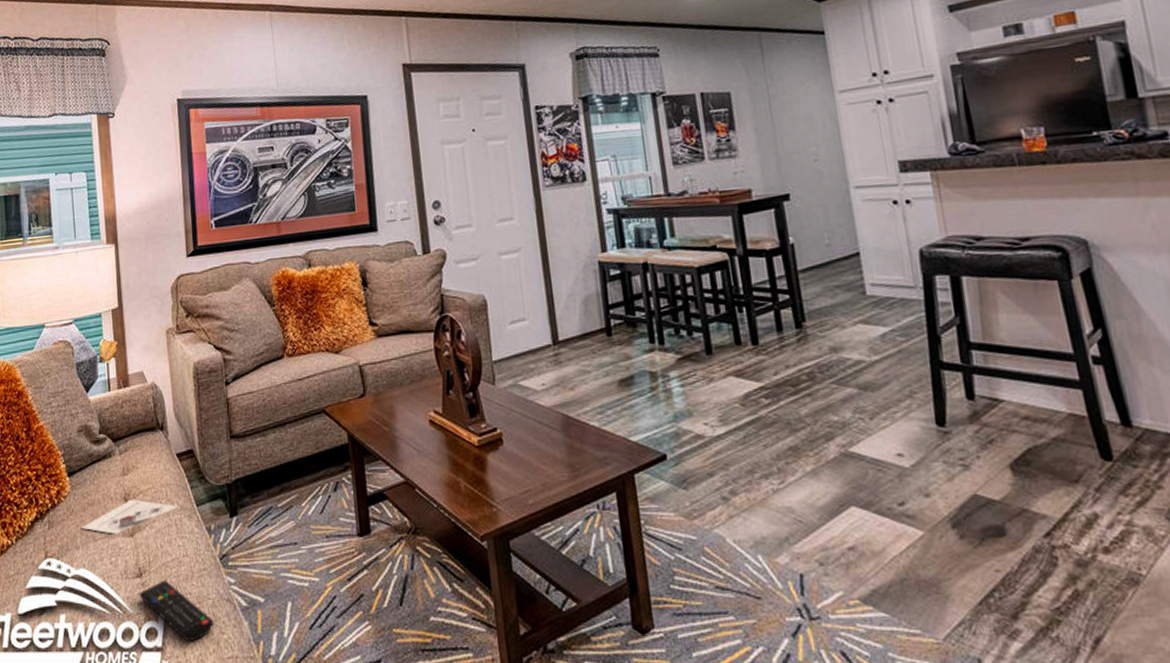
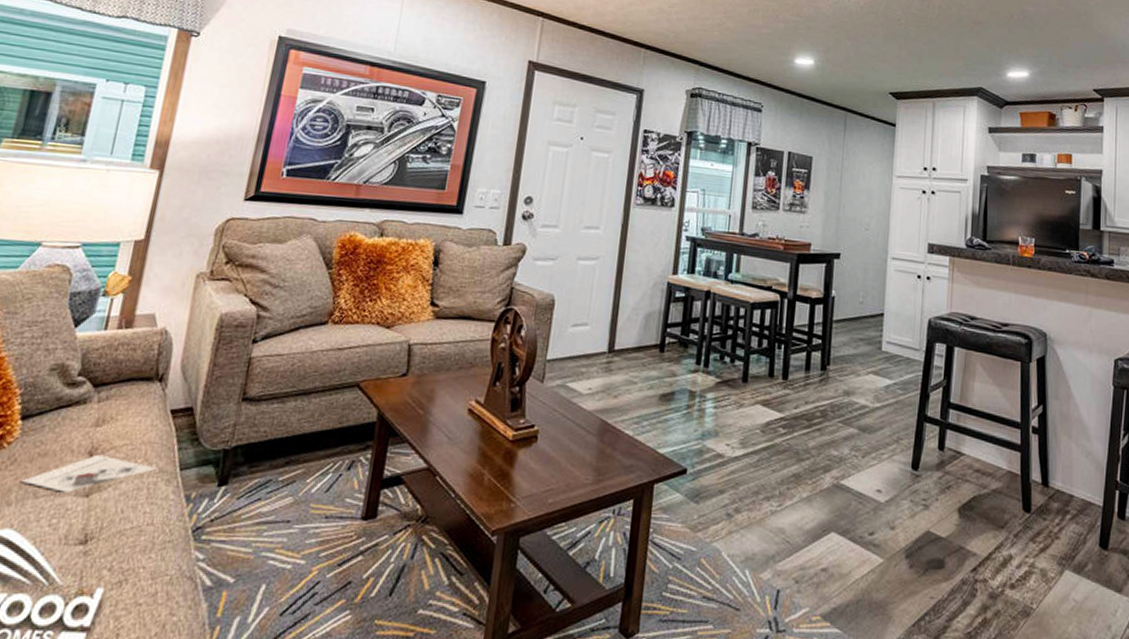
remote control: present [139,580,214,641] -> none [76,550,166,622]

